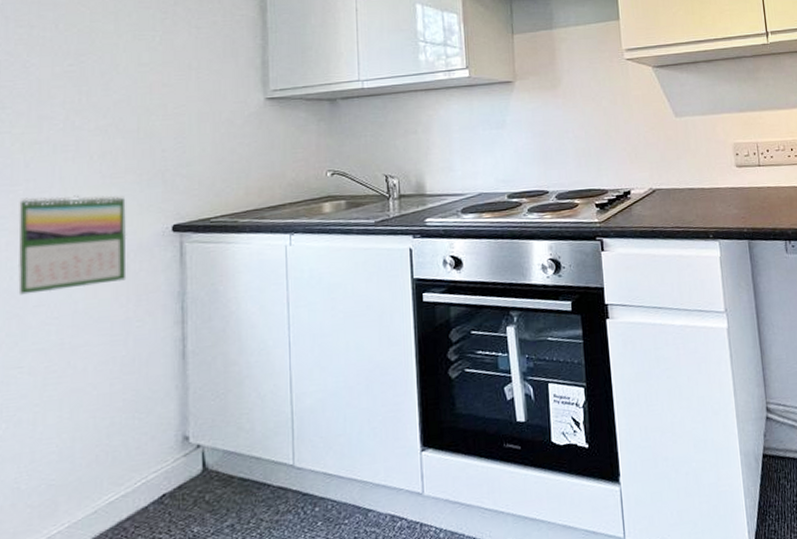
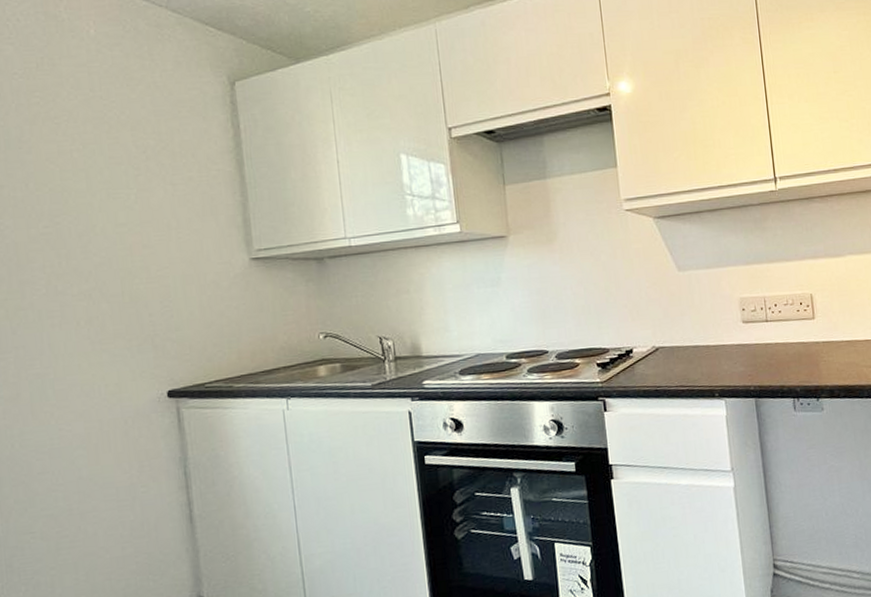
calendar: present [17,195,127,295] -> none [11,362,127,463]

